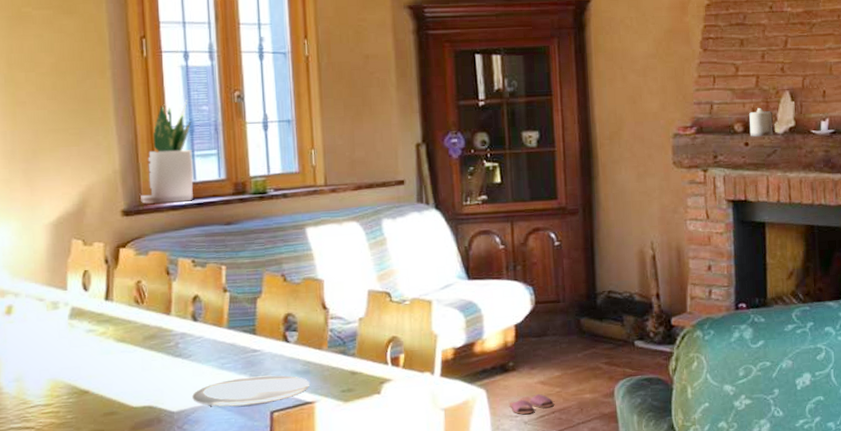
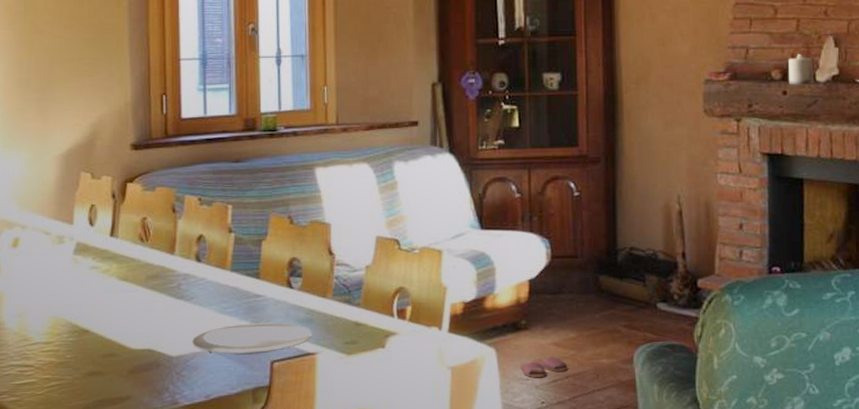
planter: present [141,100,194,204] -> none [151,31,205,138]

